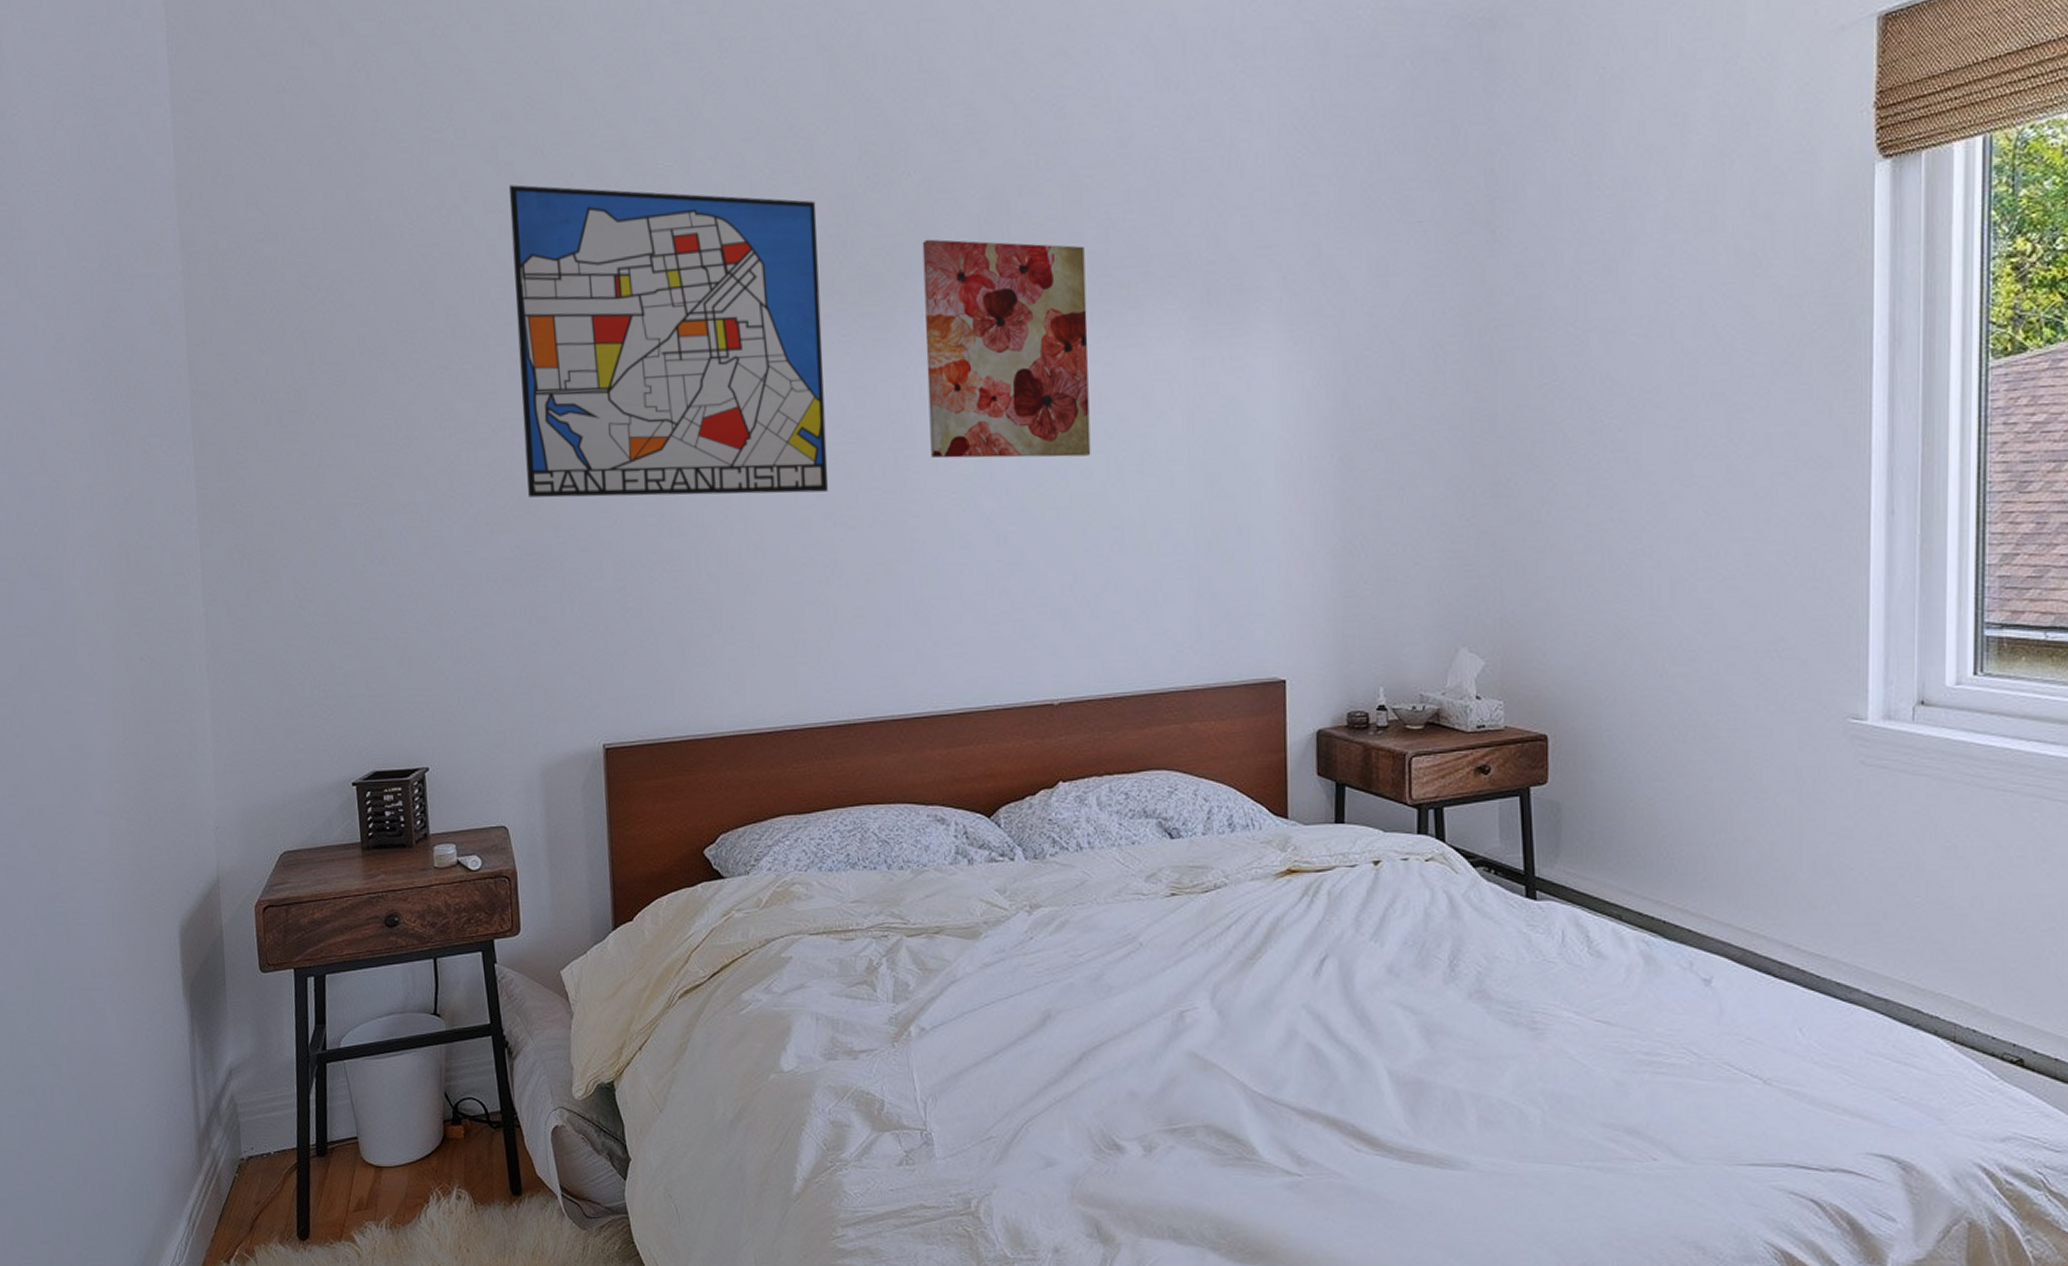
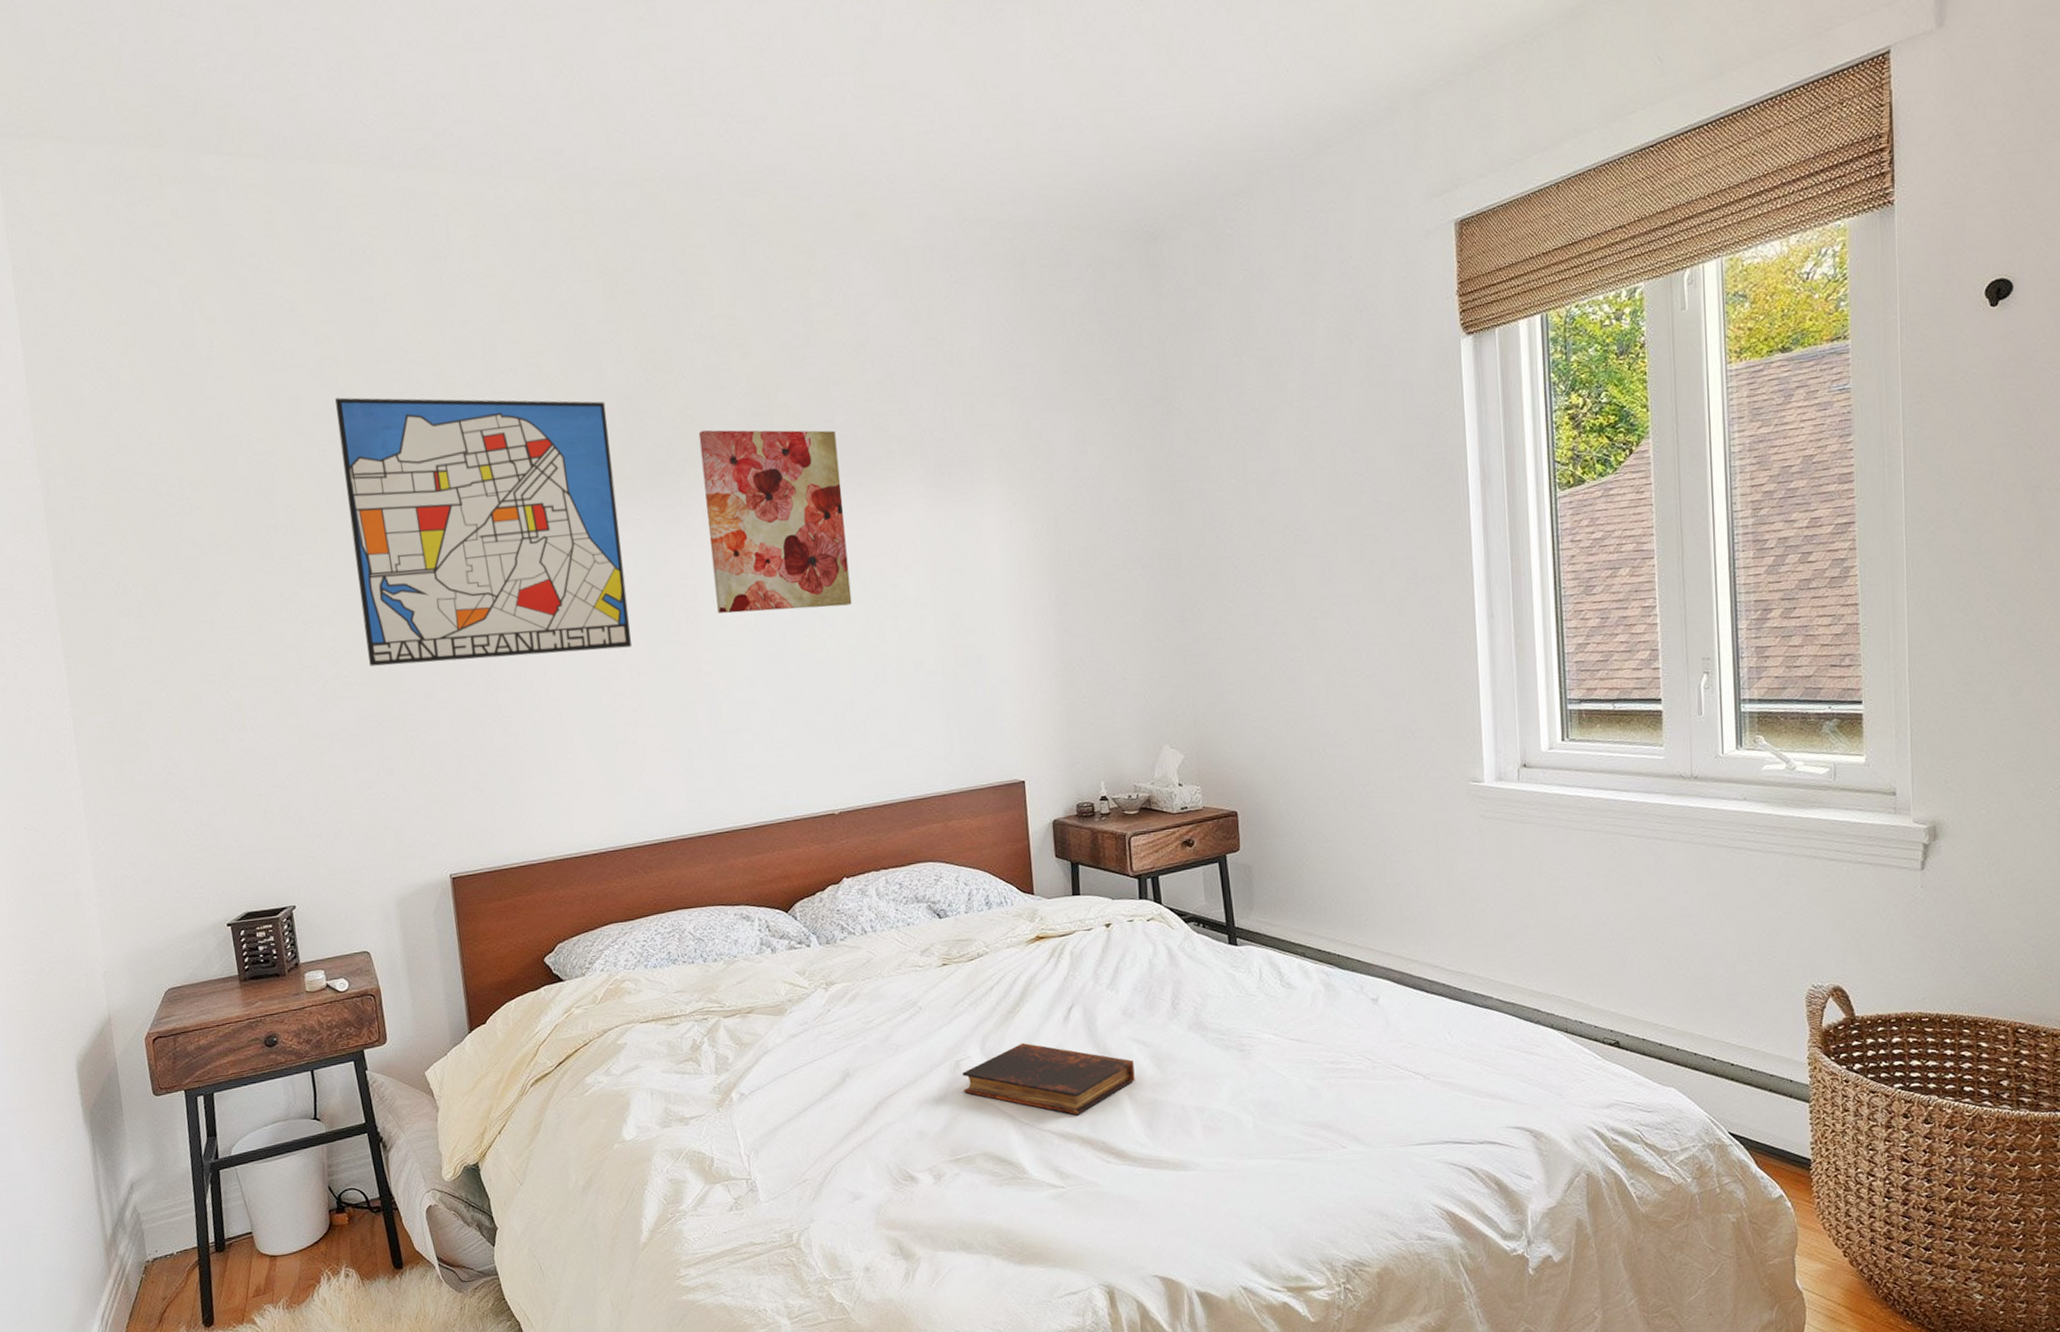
book: none [1186,996,1398,1090] -> present [962,1042,1135,1116]

